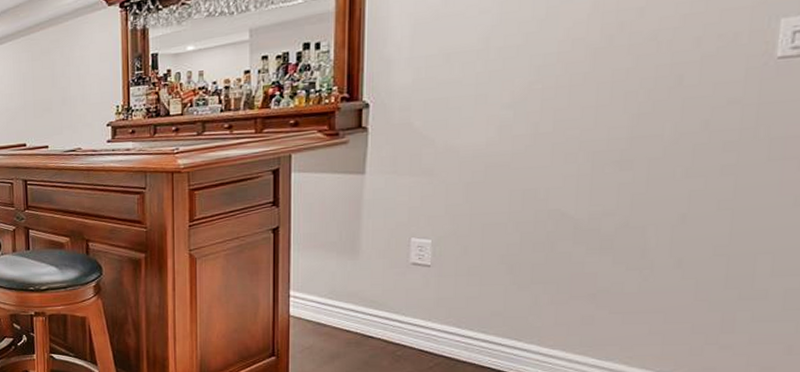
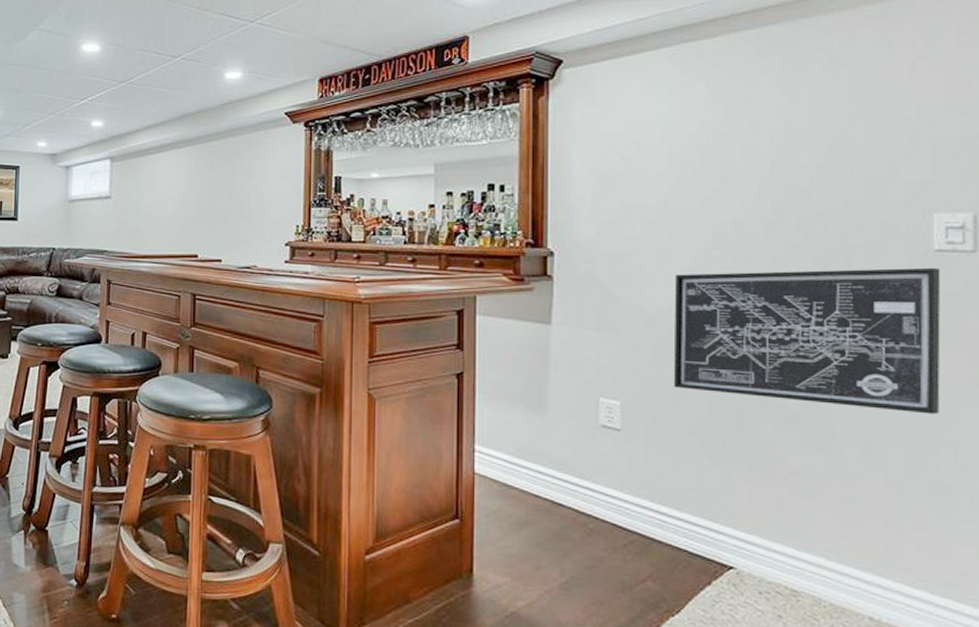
wall art: none [485,75,781,224] -> present [673,267,941,415]

